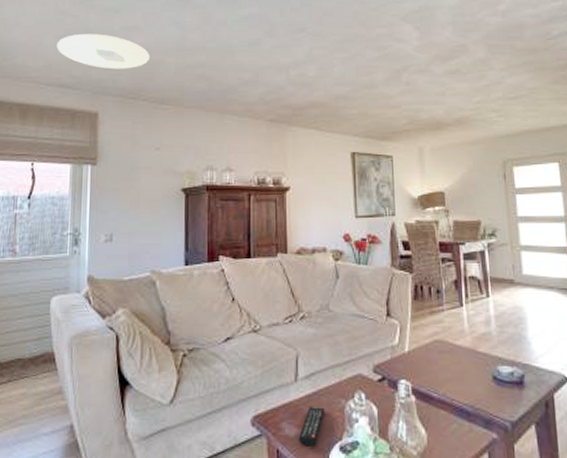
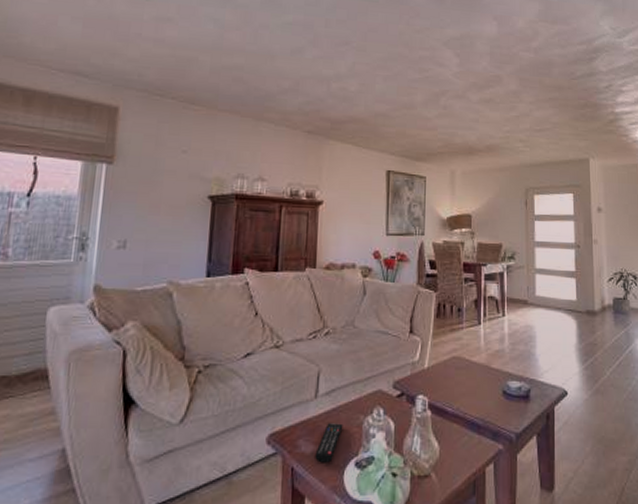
ceiling light: present [57,34,150,70] -> none [74,18,183,63]

